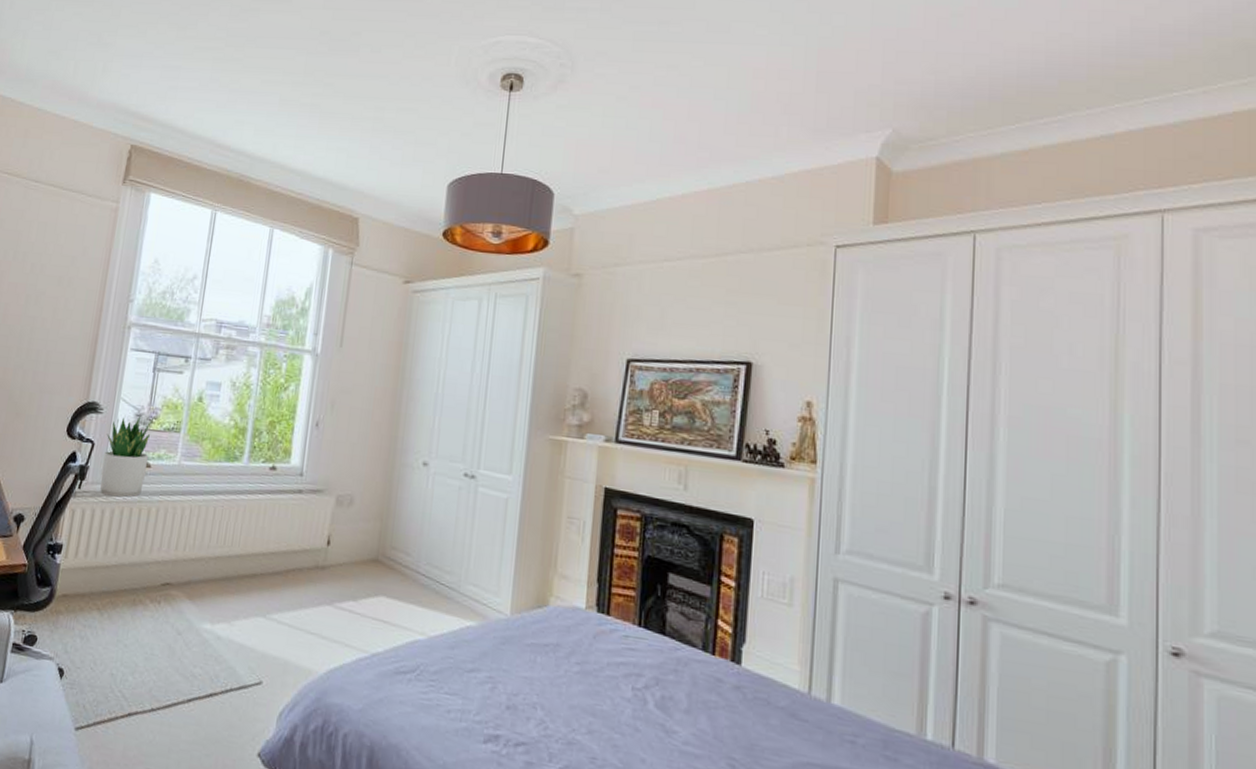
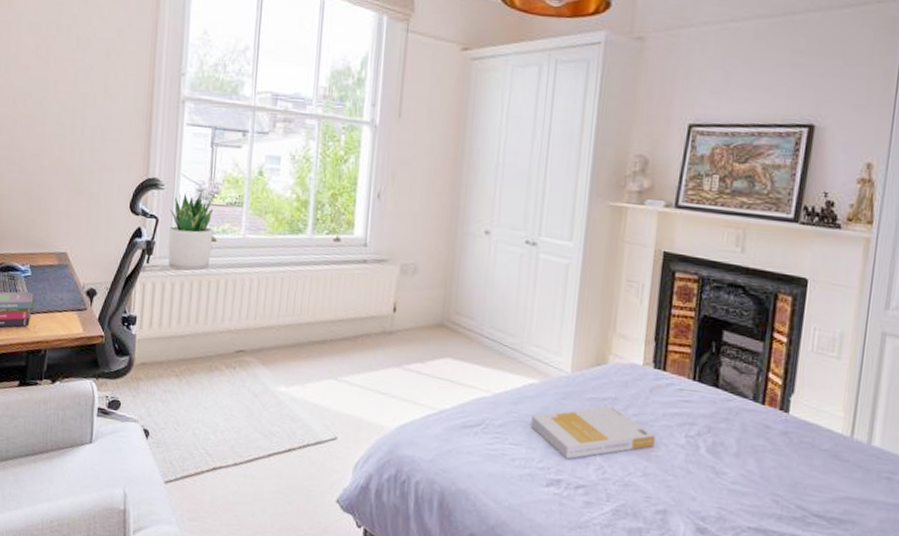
book: none [467,652,600,713] -> present [531,405,655,460]

